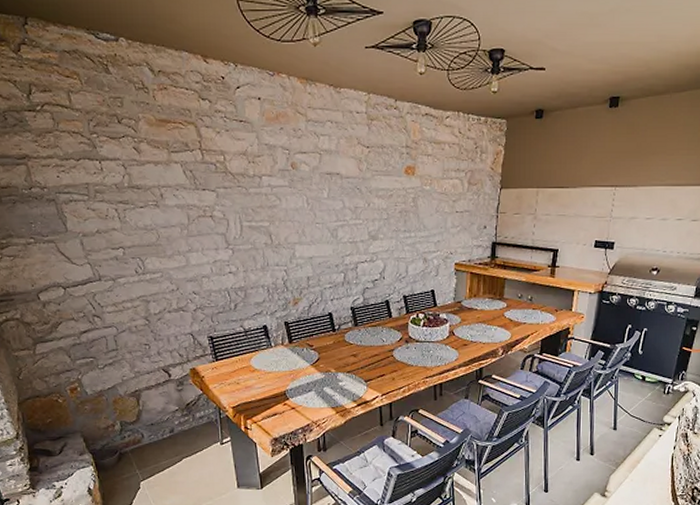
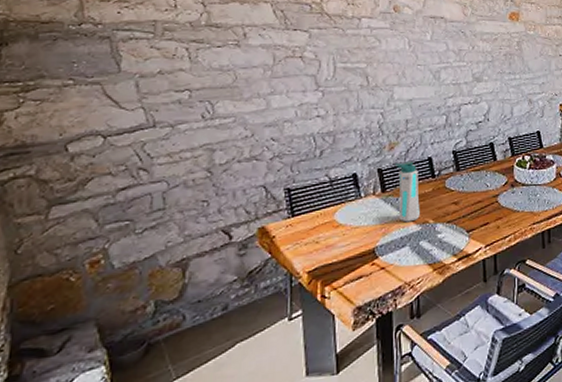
water bottle: none [300,316,323,370] -> present [396,162,420,222]

